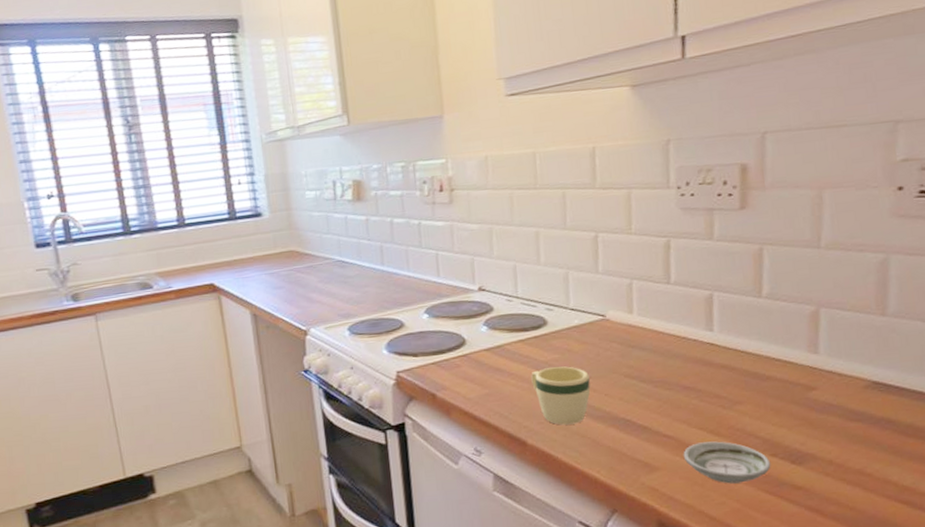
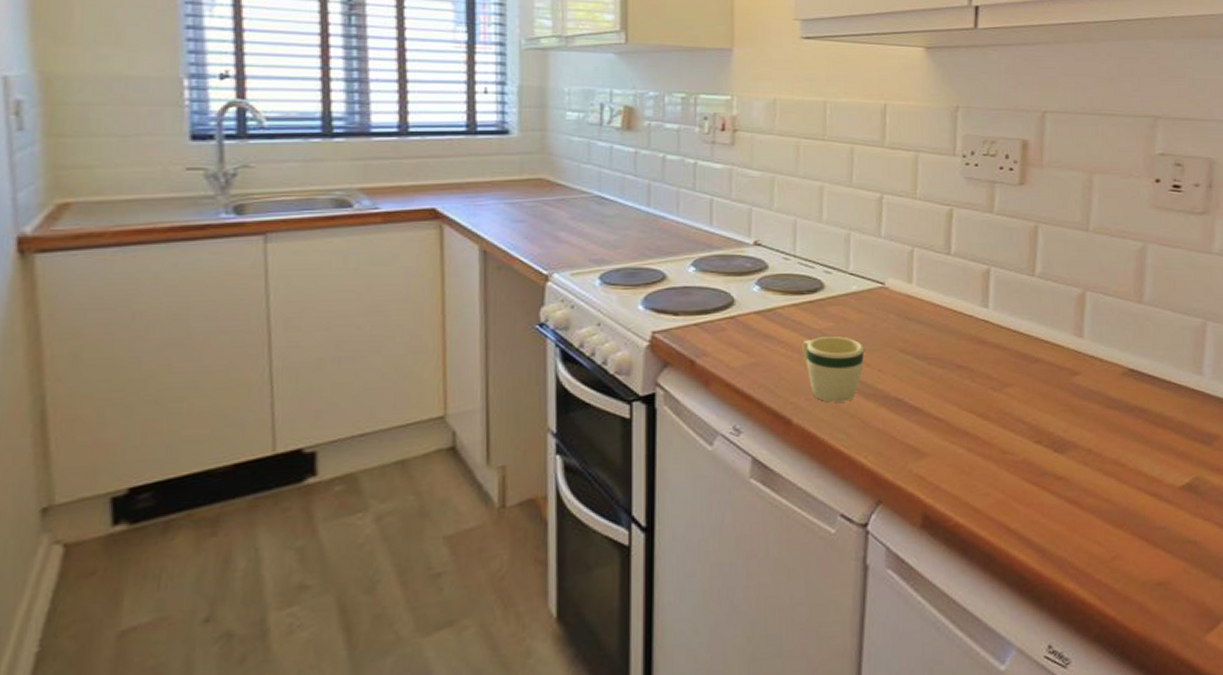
saucer: present [683,441,771,484] -> none [952,426,1036,473]

